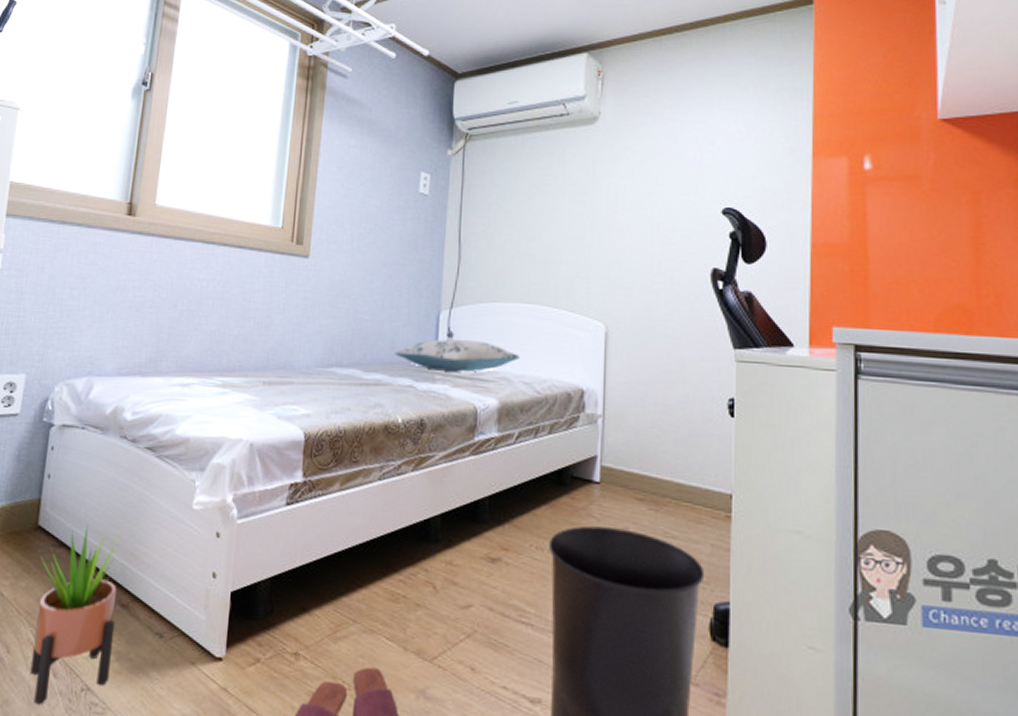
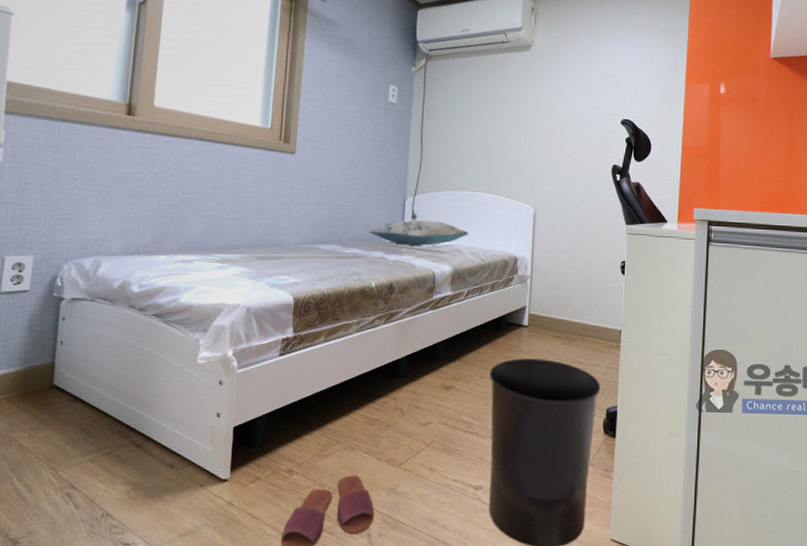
potted plant: present [30,523,121,705] -> none [52,380,133,532]

